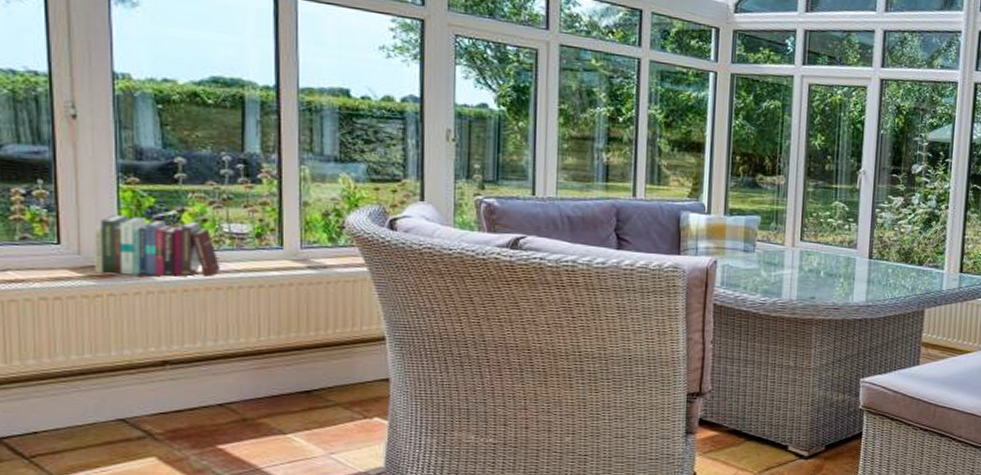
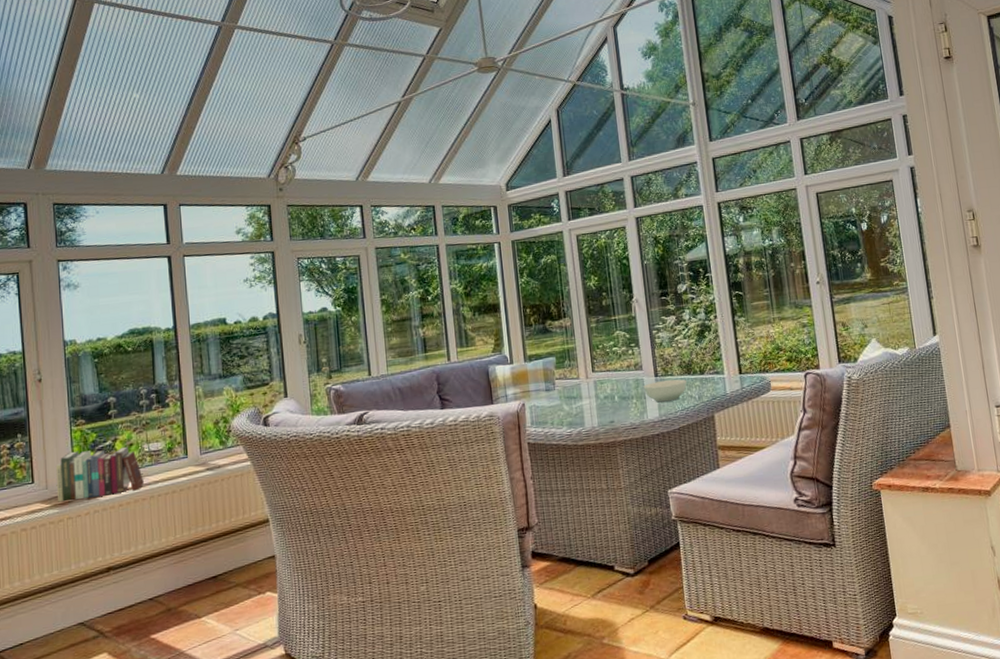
bowl: none [854,264,902,288] -> present [643,379,687,403]

